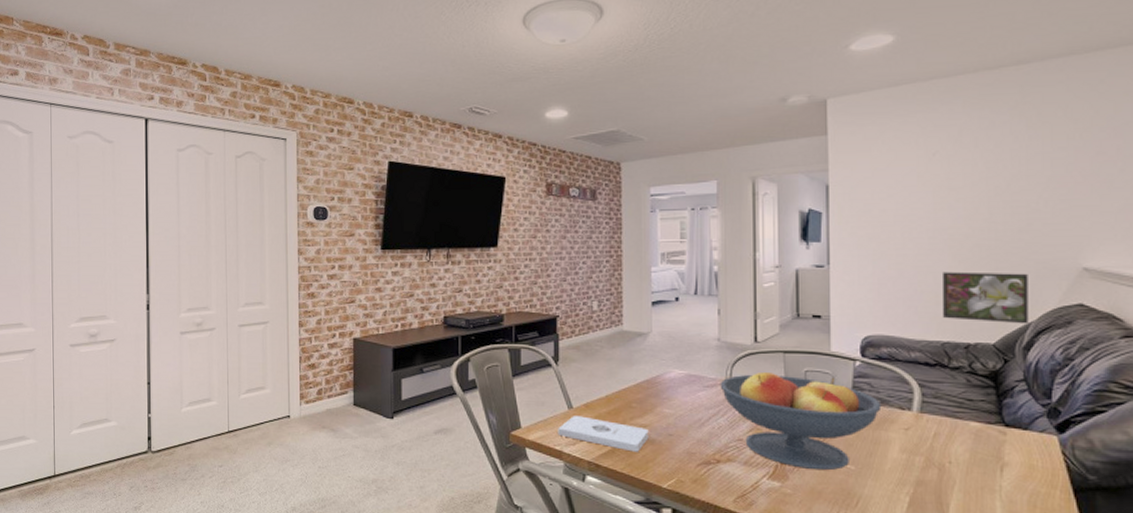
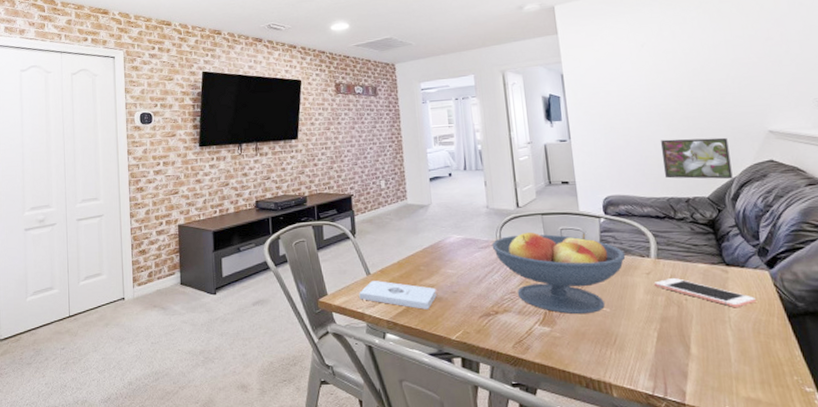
cell phone: none [912,435,1037,475] -> present [653,277,756,307]

